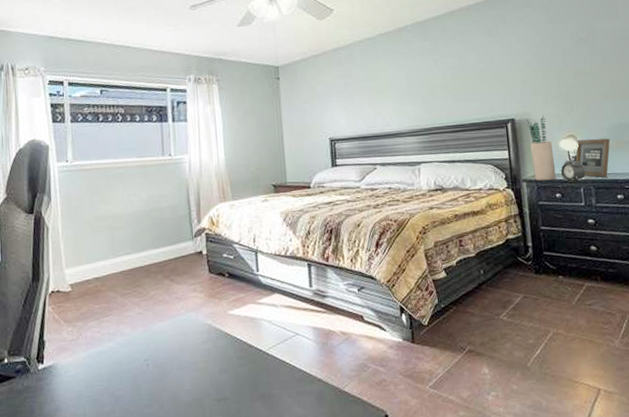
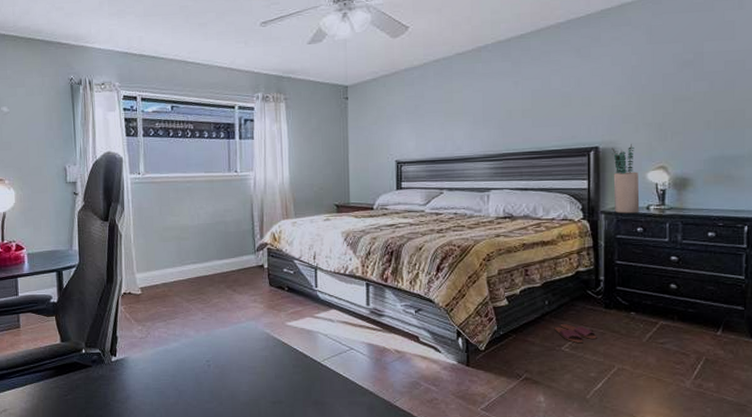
slippers: none [491,292,531,311] -> present [554,324,597,344]
alarm clock: present [560,160,586,182] -> none [645,193,674,216]
picture frame: present [575,138,610,178] -> none [664,171,707,214]

